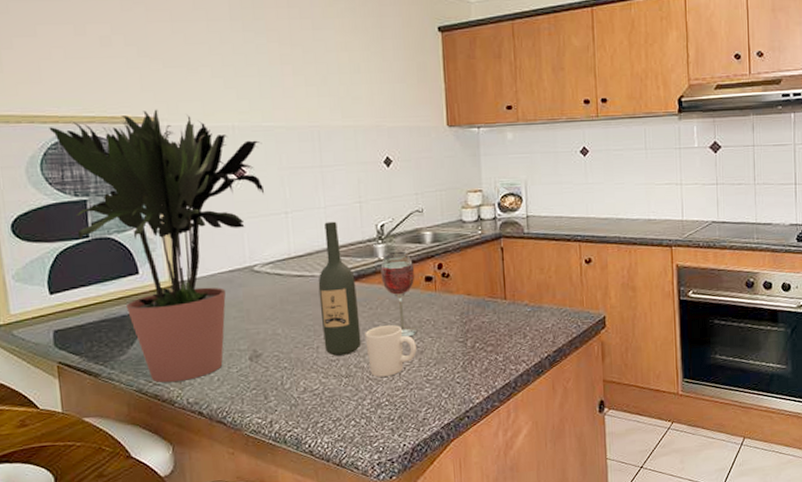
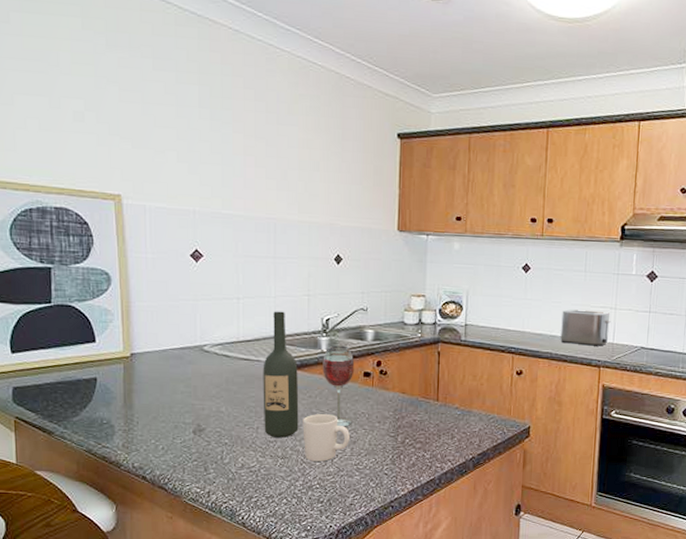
potted plant: present [49,109,264,383] -> none [20,187,221,447]
toaster: none [626,188,678,226] -> present [560,309,611,346]

